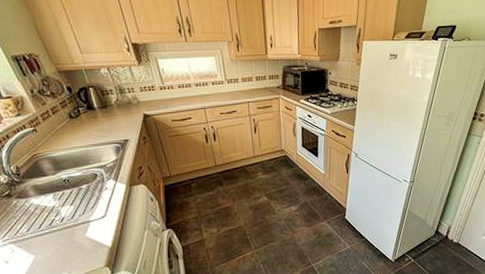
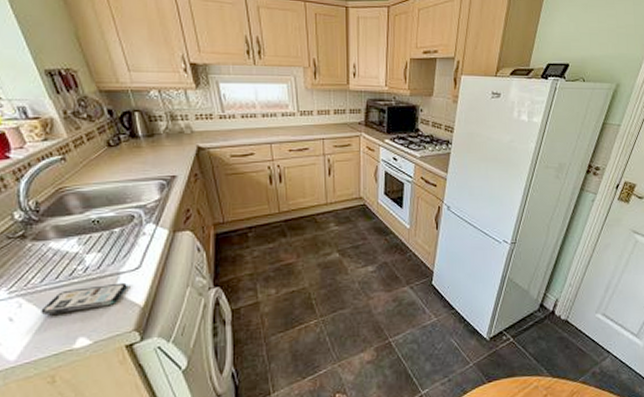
smartphone: none [30,228,97,257] -> present [41,282,127,315]

